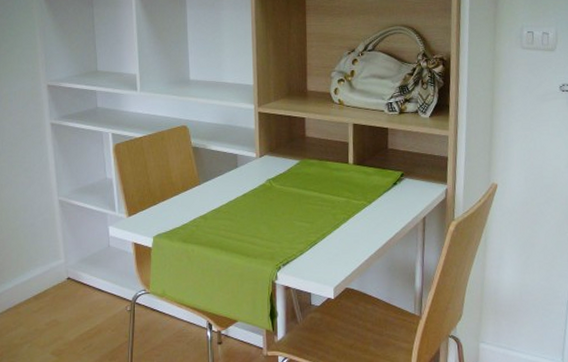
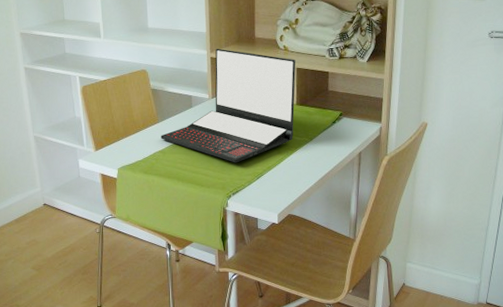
laptop: none [202,102,352,230] -> present [160,48,296,163]

